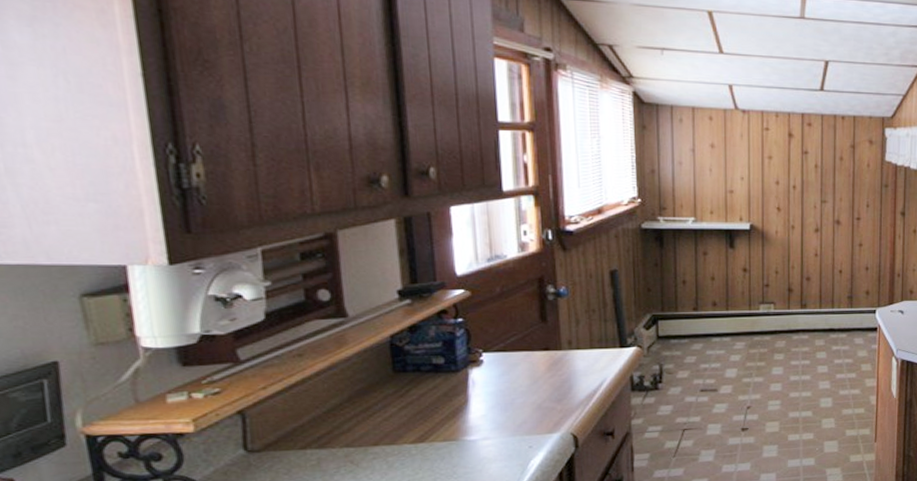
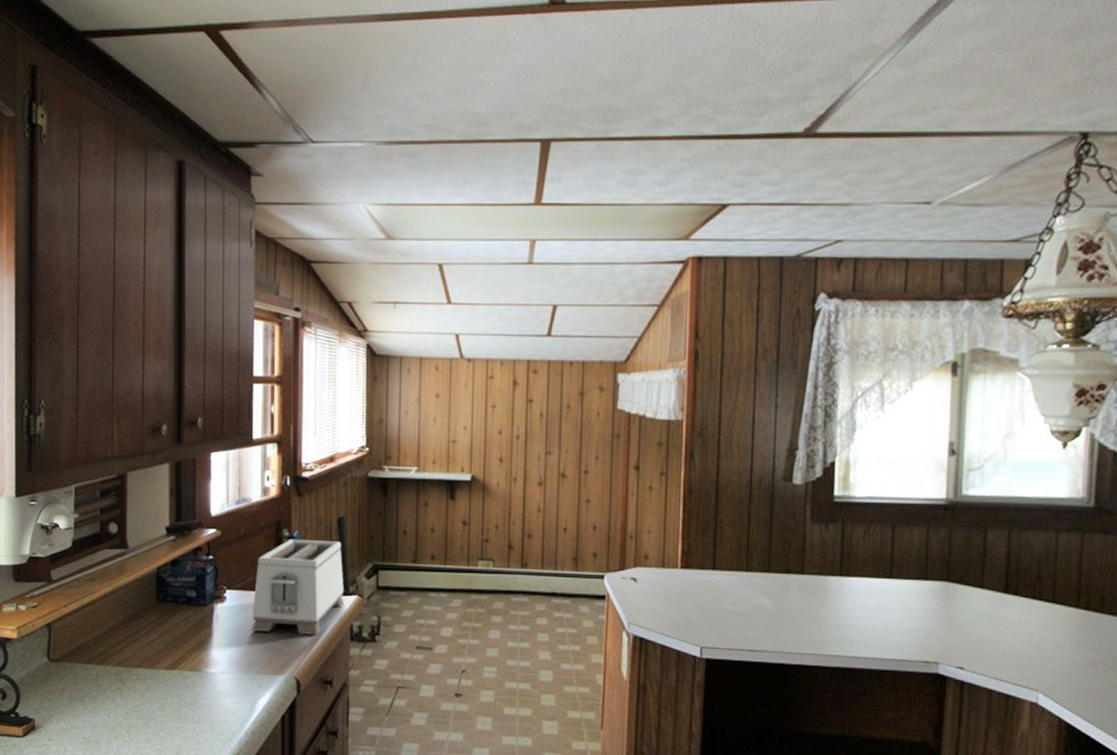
toaster: none [516,294,622,392] -> present [251,539,344,635]

